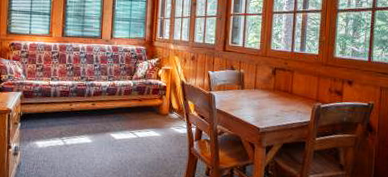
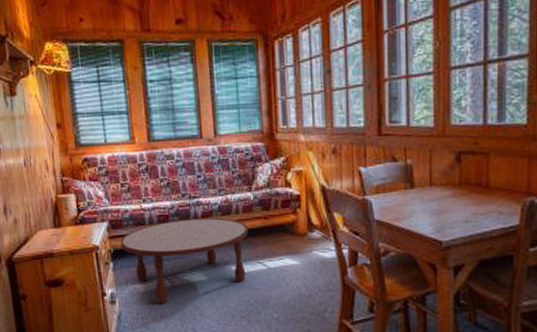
coffee table: none [29,95,127,158] -> present [120,217,249,303]

